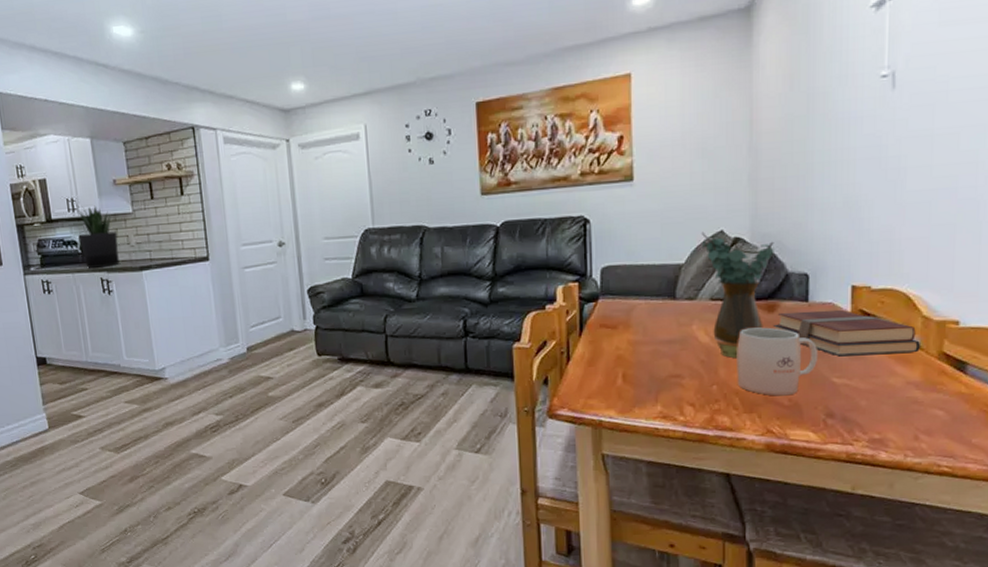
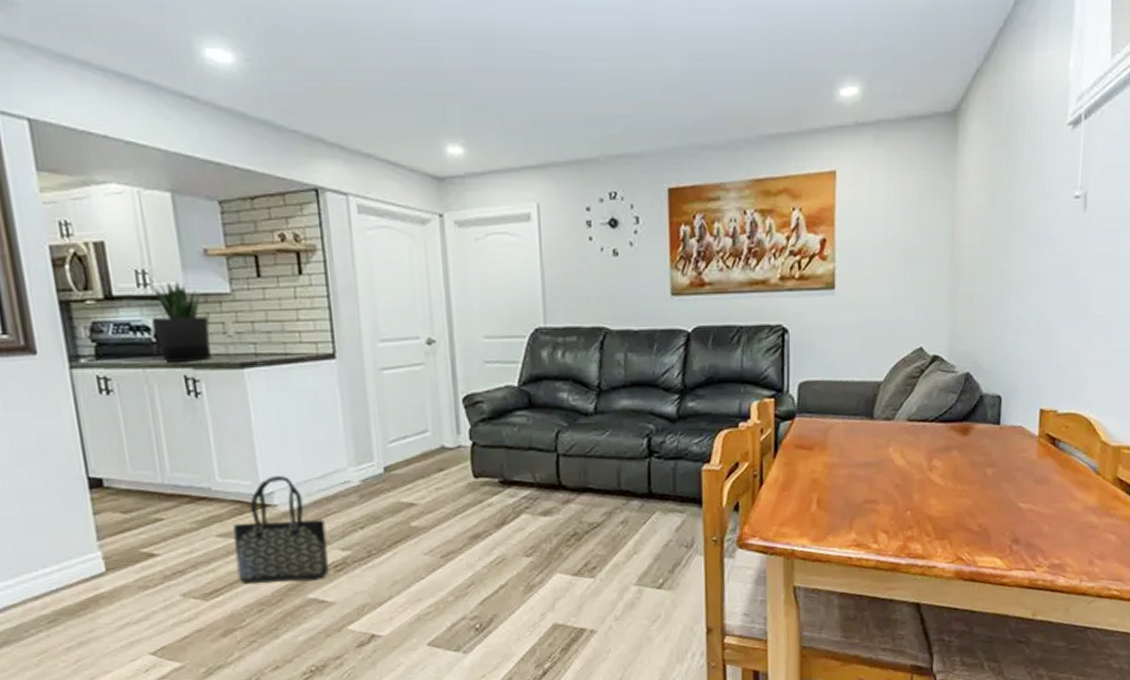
tote bag: none [136,355,207,440] -> present [233,476,329,583]
vase: present [701,231,774,358] -> none [900,347,971,482]
mug: present [737,327,819,396] -> none [930,450,1008,522]
books: present [772,309,920,357] -> none [966,433,1098,481]

